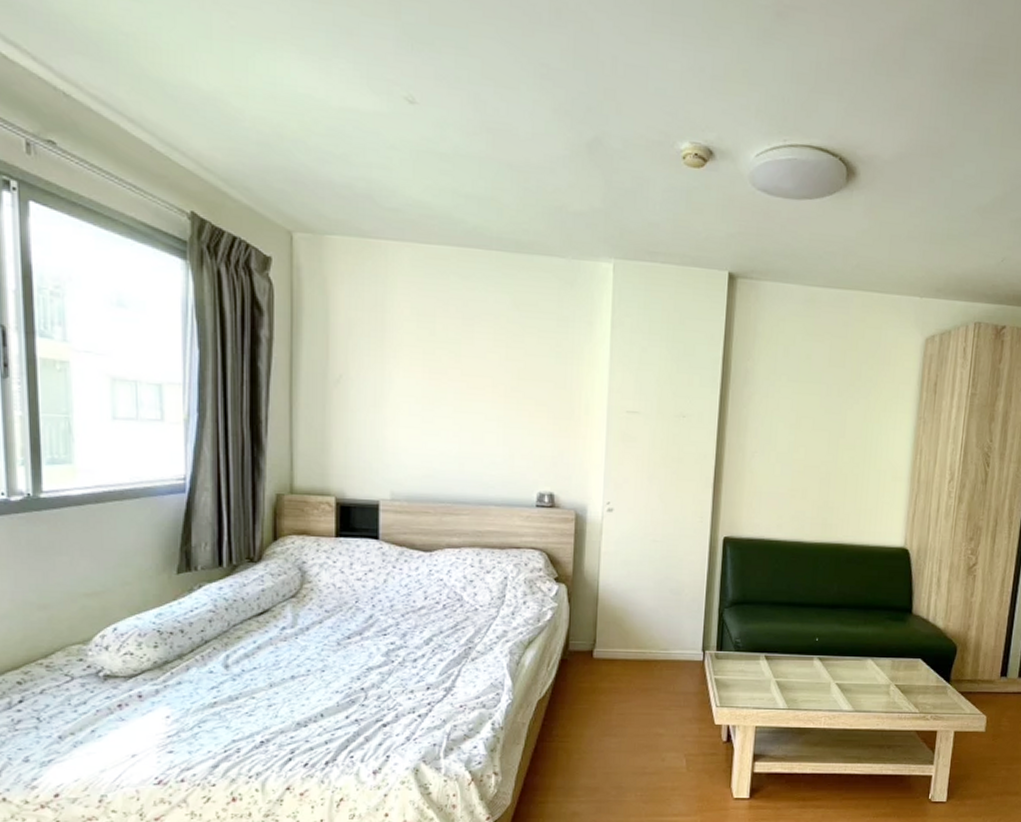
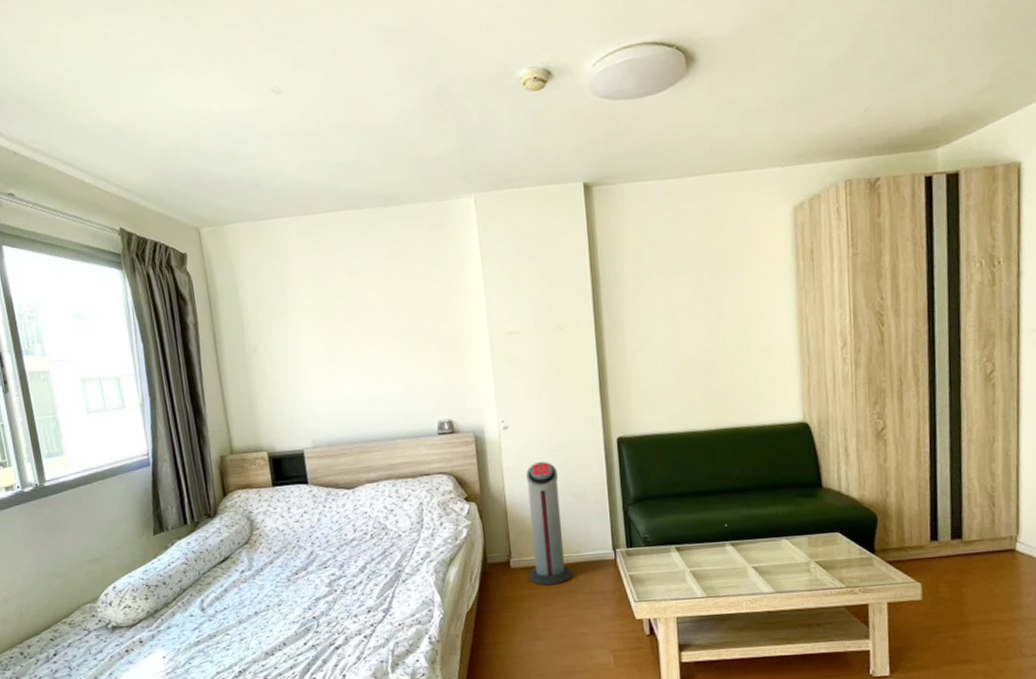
air purifier: none [612,550,658,681] -> present [526,461,572,586]

